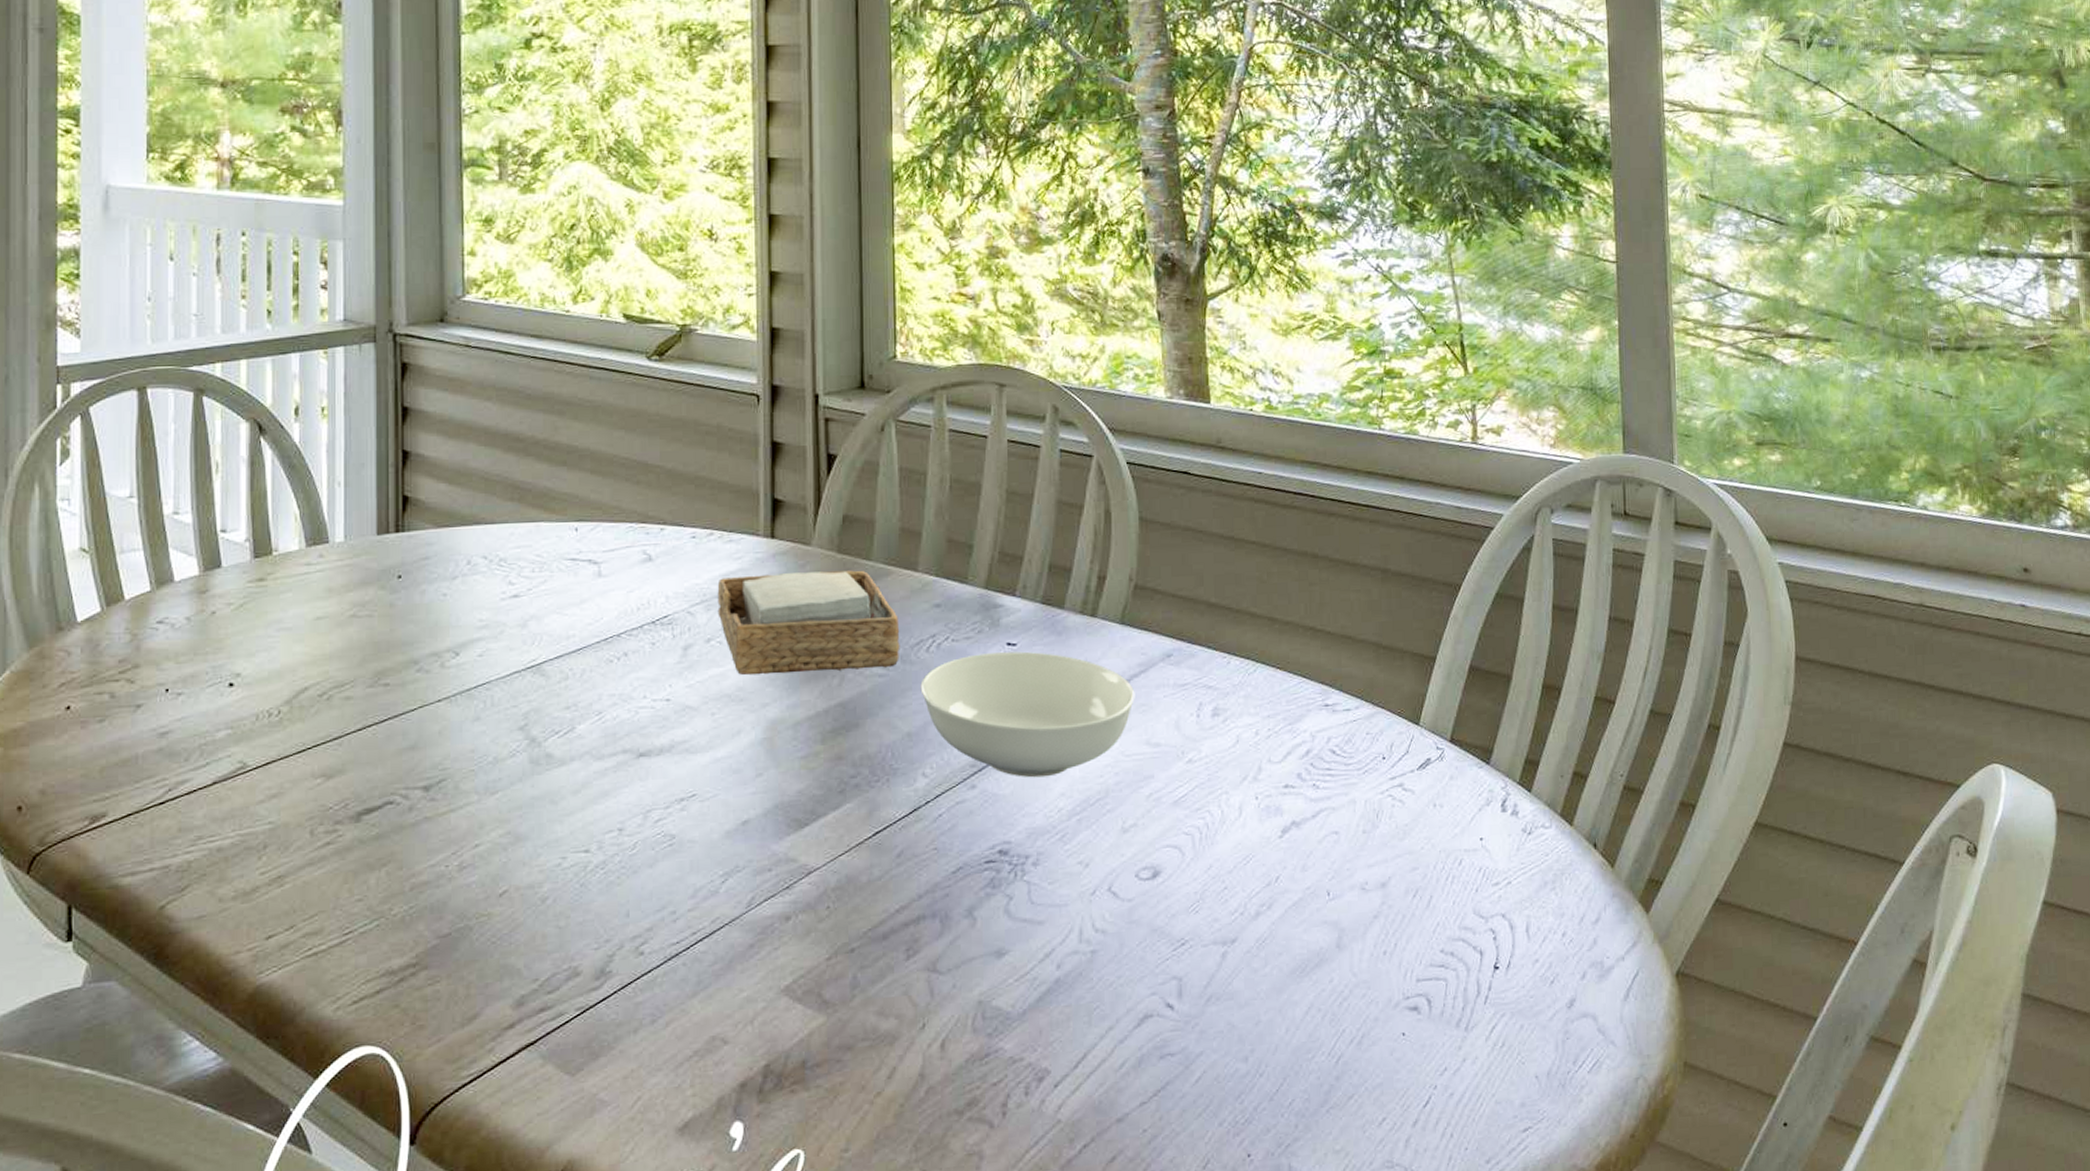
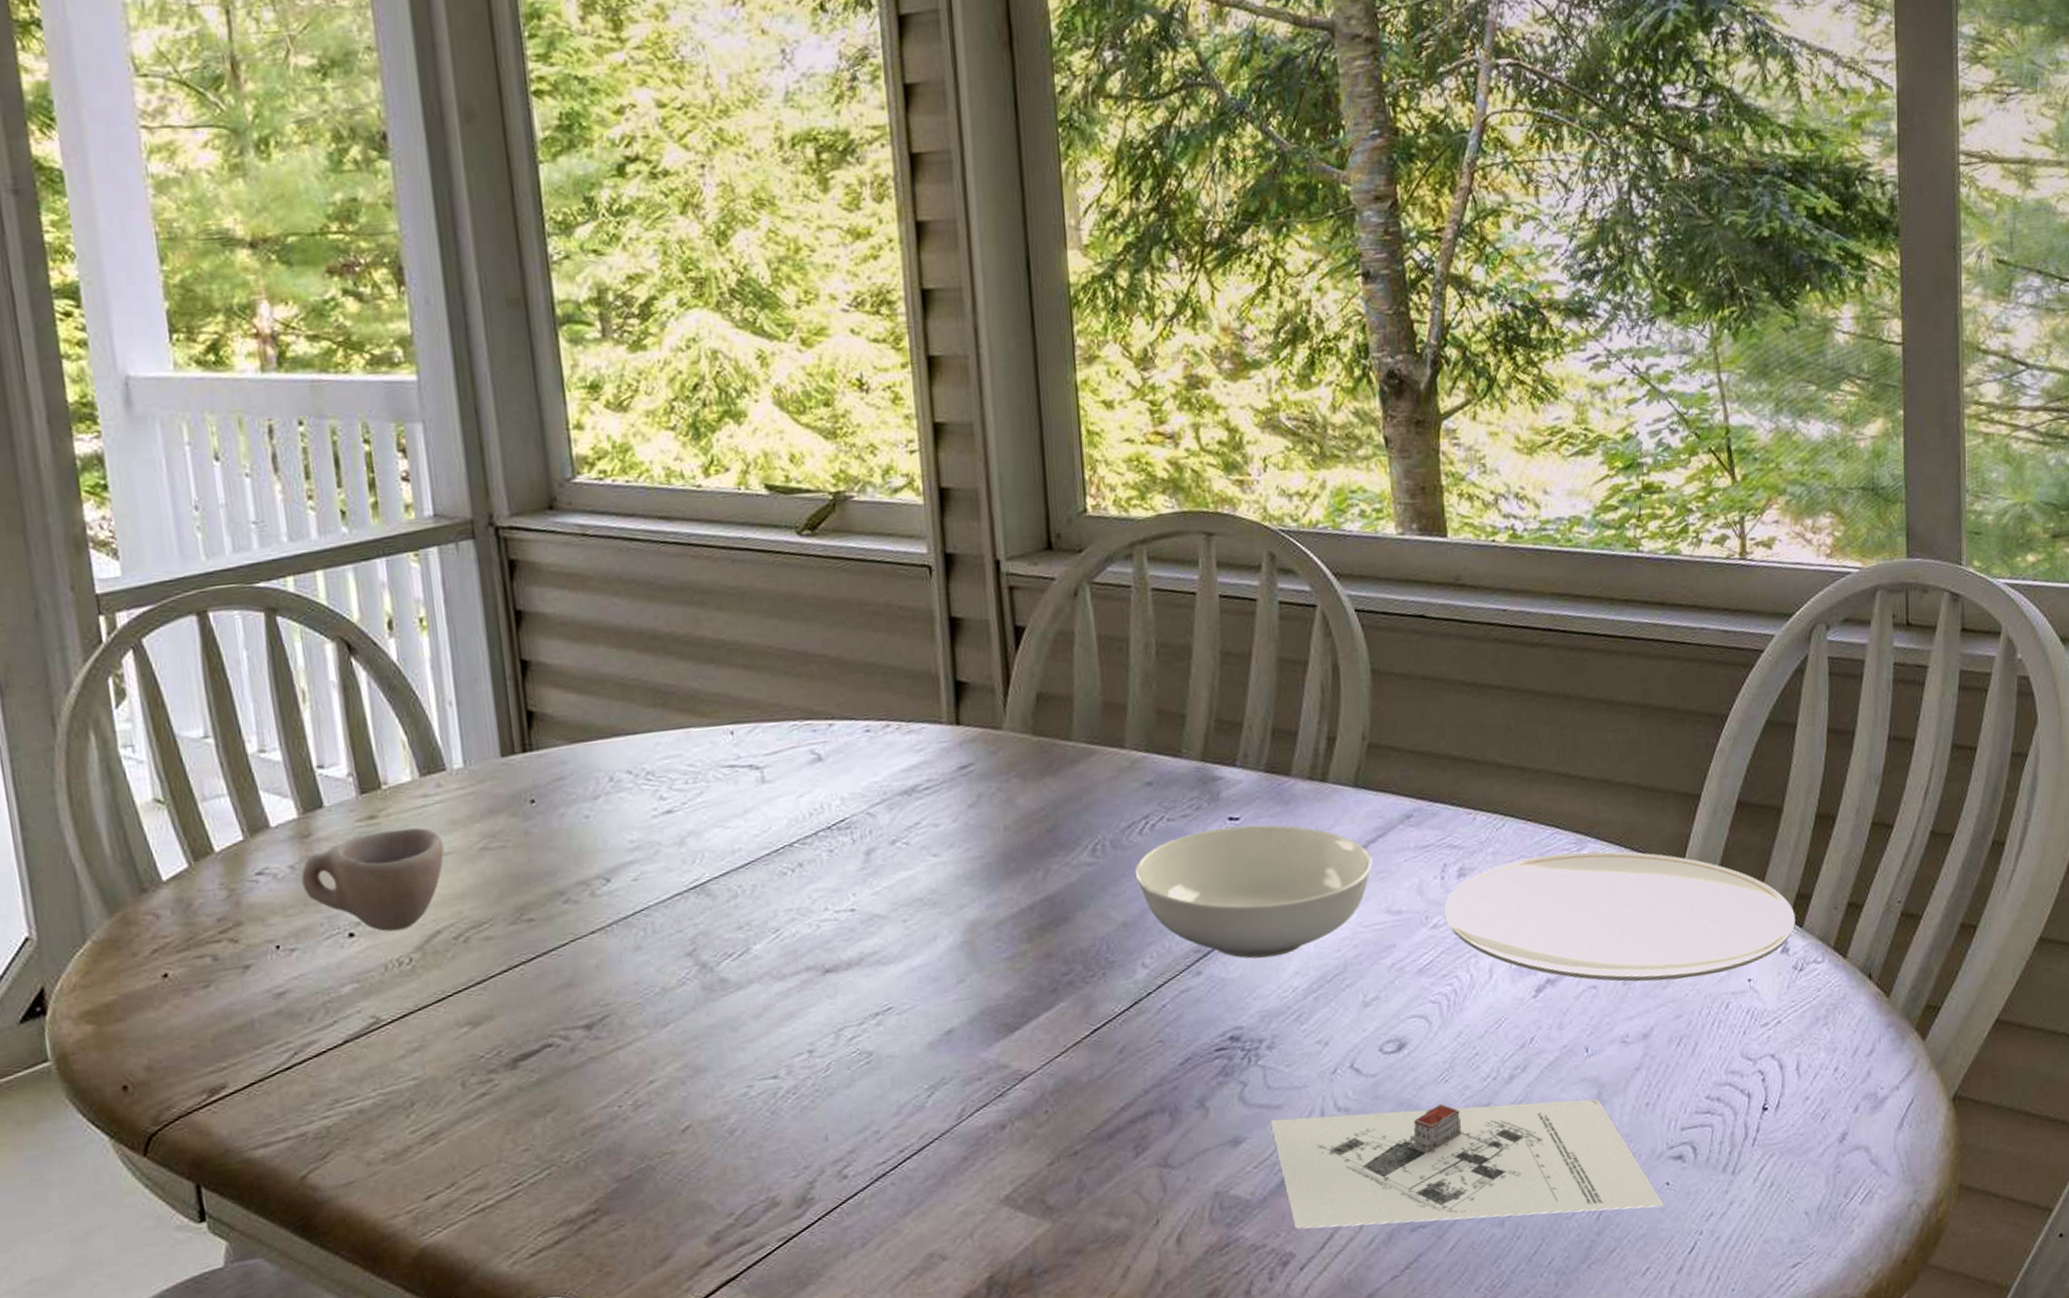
cup: none [195,592,320,684] -> present [301,827,445,932]
napkin holder: present [717,570,900,676] -> none [898,752,1110,877]
architectural model: none [1032,933,1399,1057] -> present [1270,1098,1663,1229]
plate: none [1199,702,1524,833] -> present [1444,851,1795,982]

